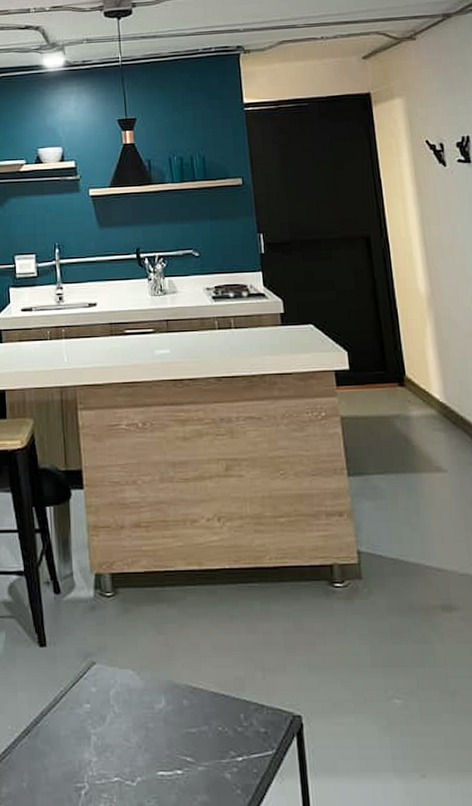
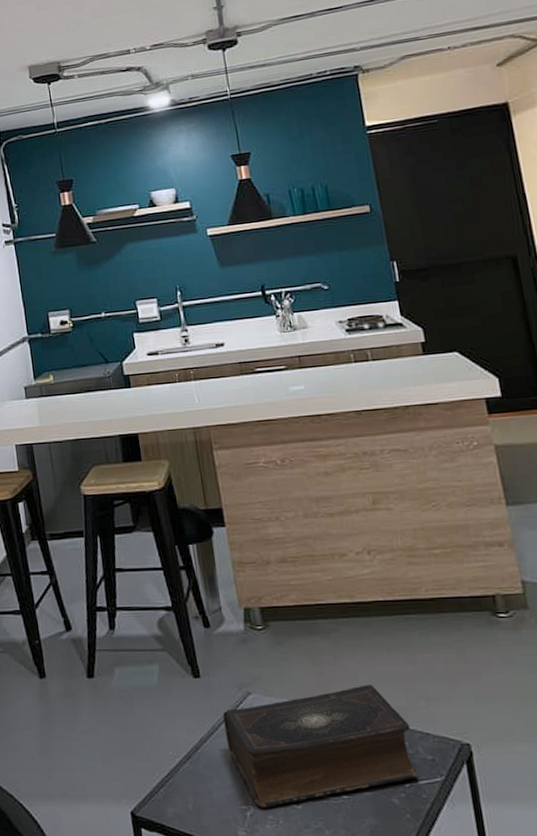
book: none [66,655,251,785] -> present [223,685,419,807]

